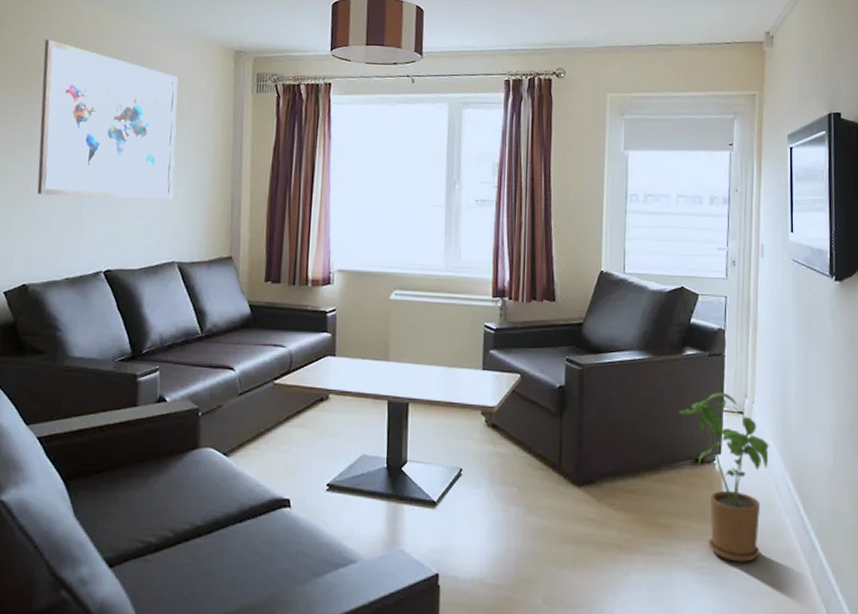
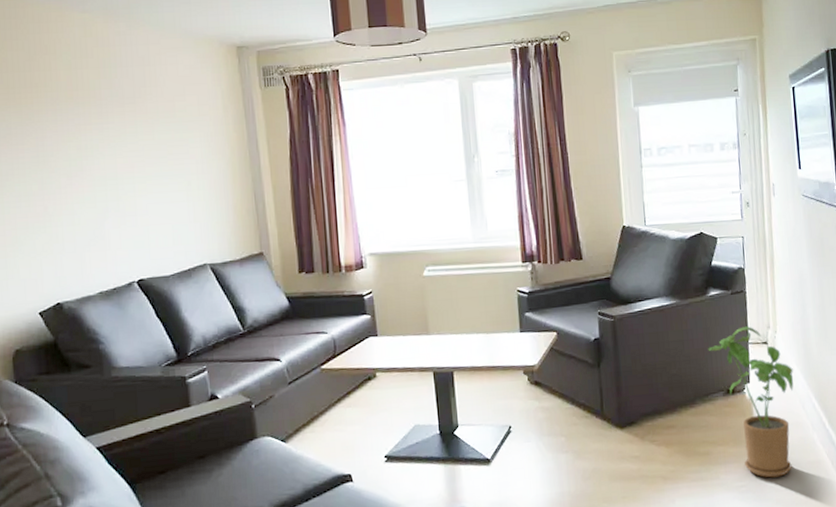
wall art: present [37,40,178,200] -> none [38,54,195,212]

